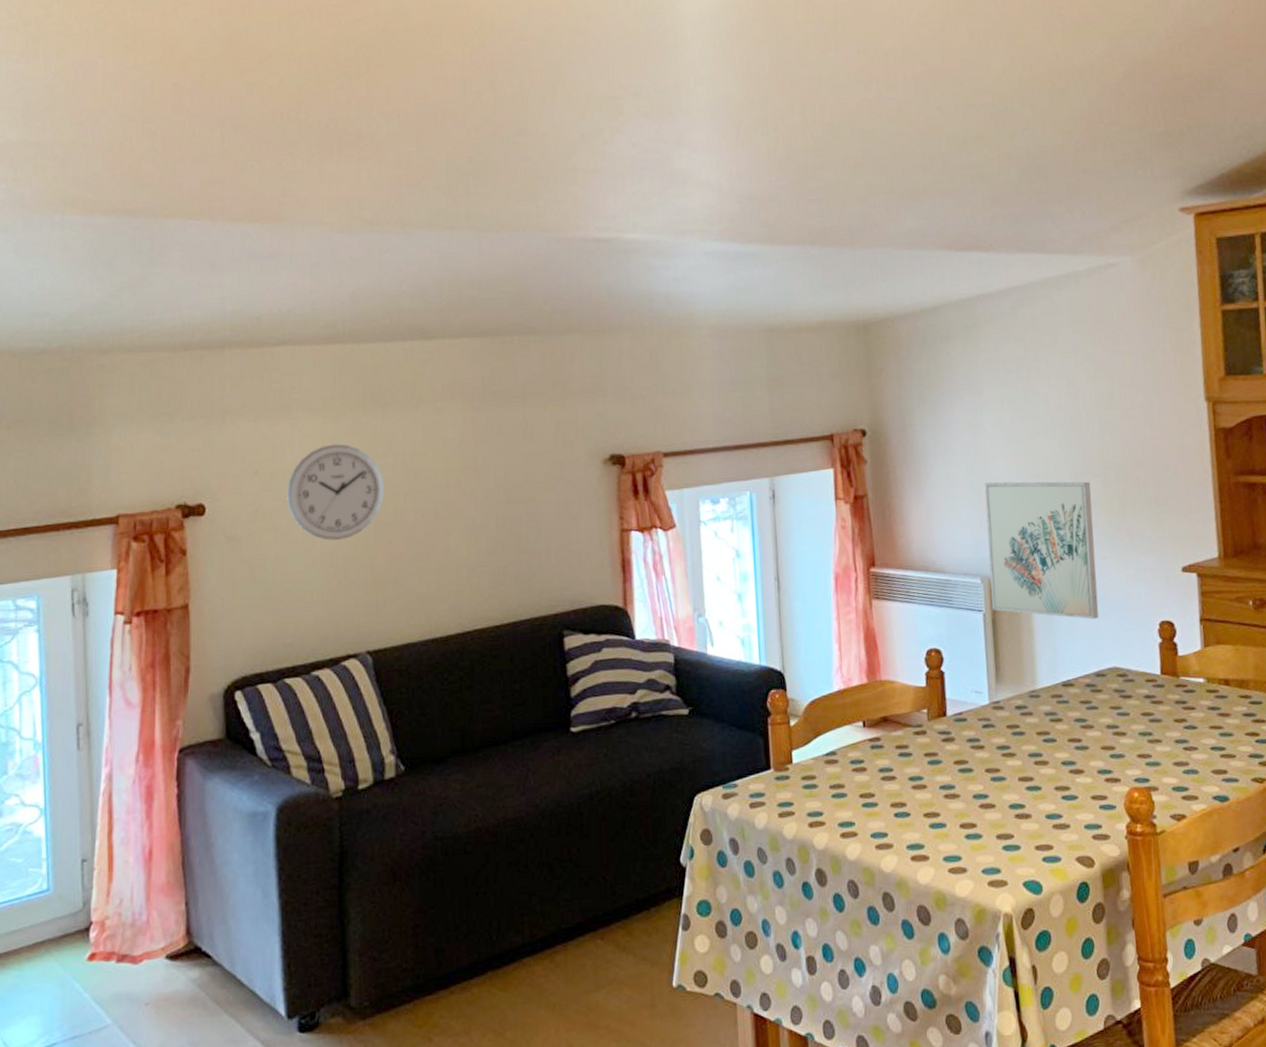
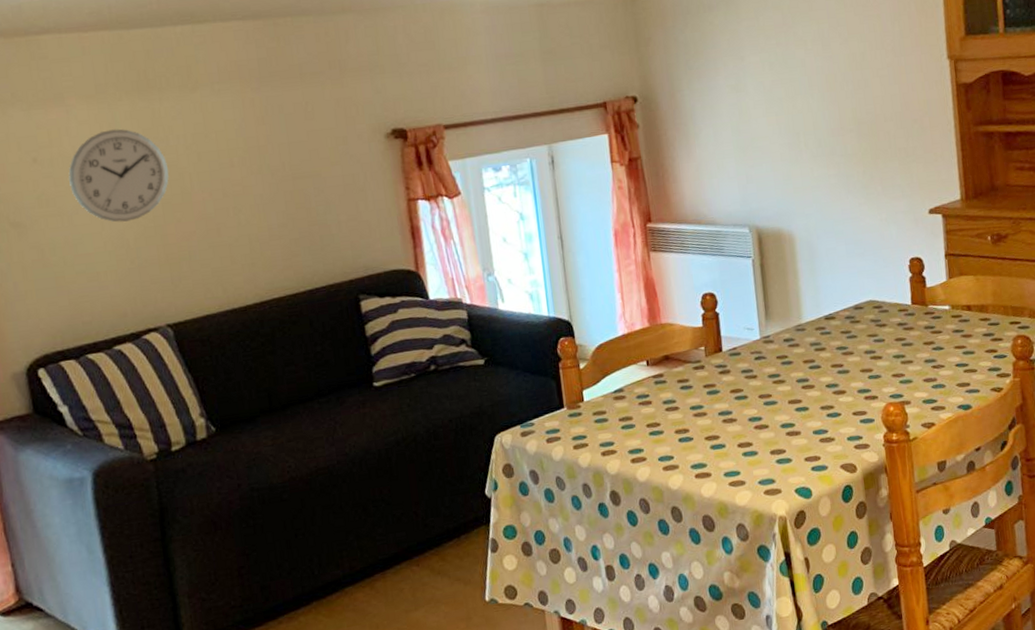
wall art: present [984,481,1099,620] -> none [750,136,856,260]

